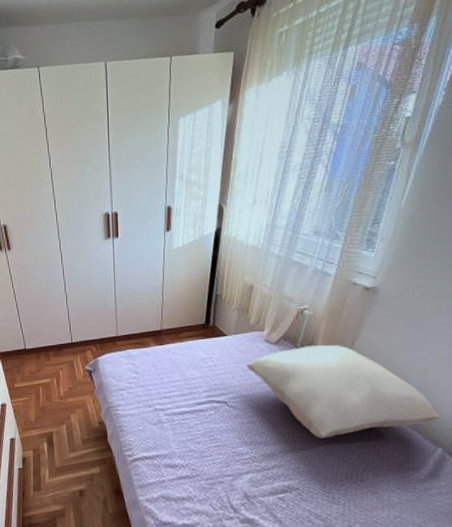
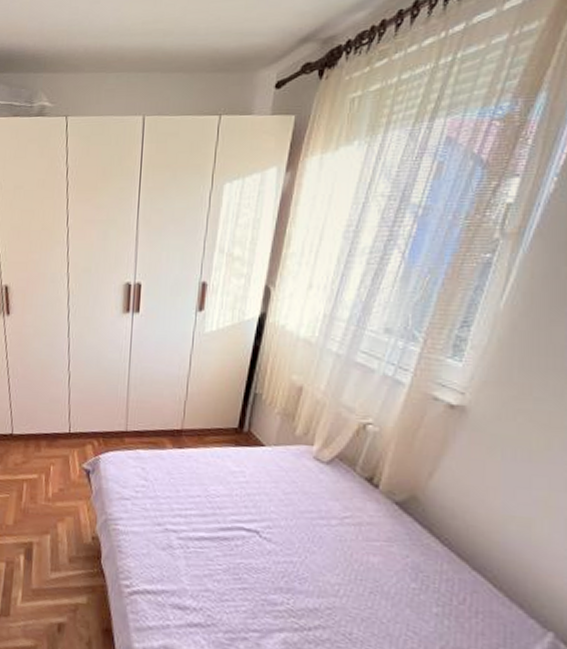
pillow: present [245,345,442,438] -> none [287,471,554,598]

